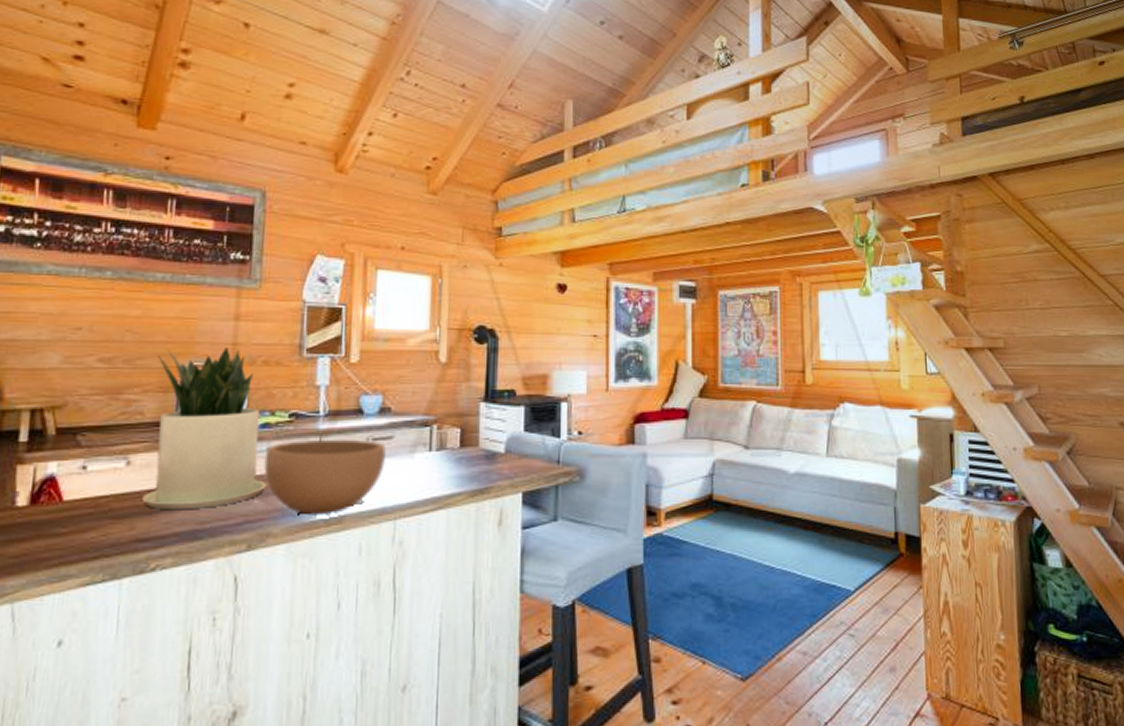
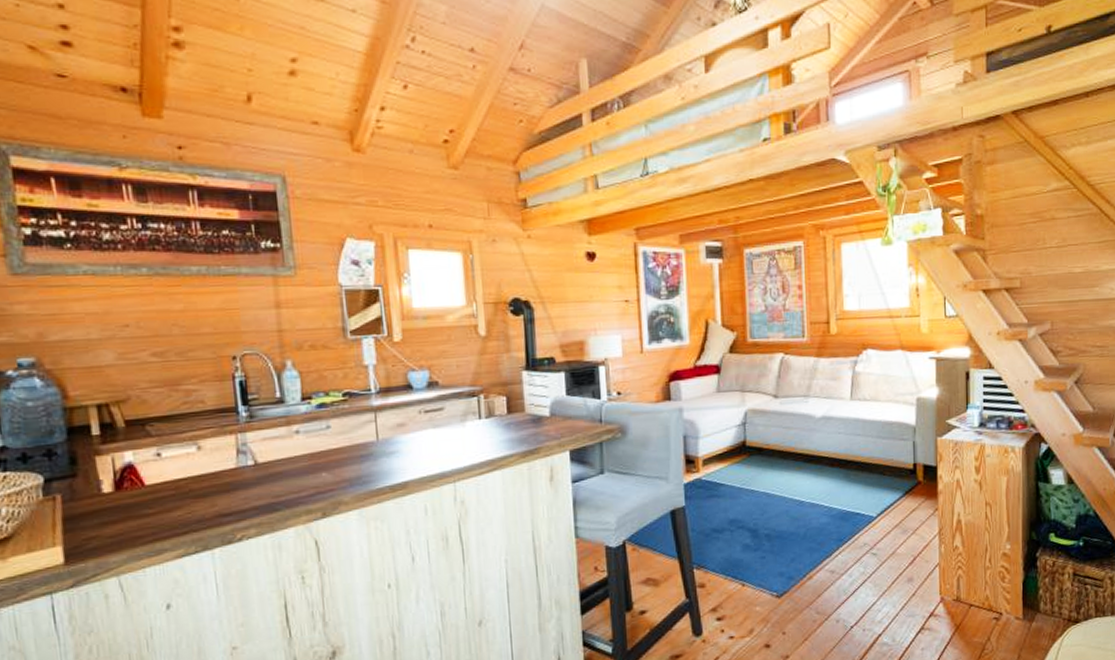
planter: present [142,346,266,510] -> none [207,334,331,487]
bowl: present [263,439,386,516] -> none [325,413,439,484]

